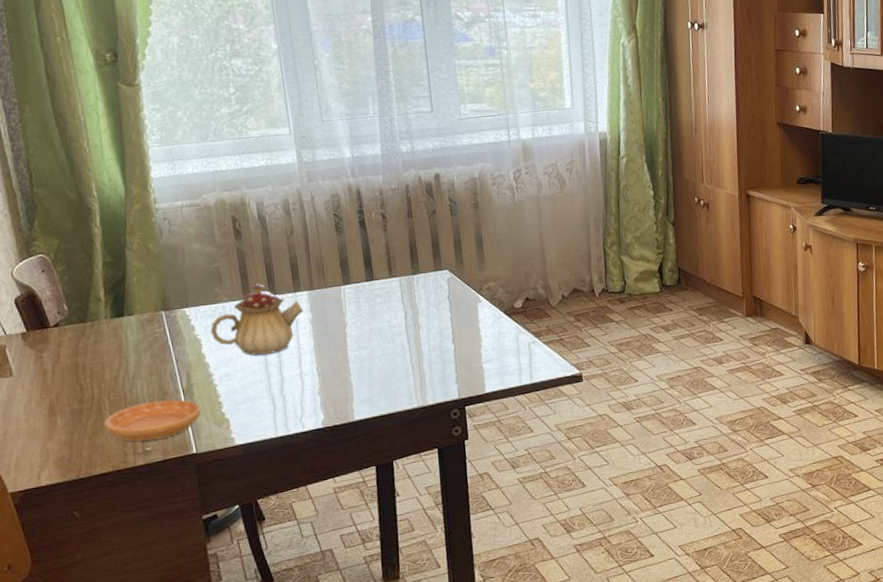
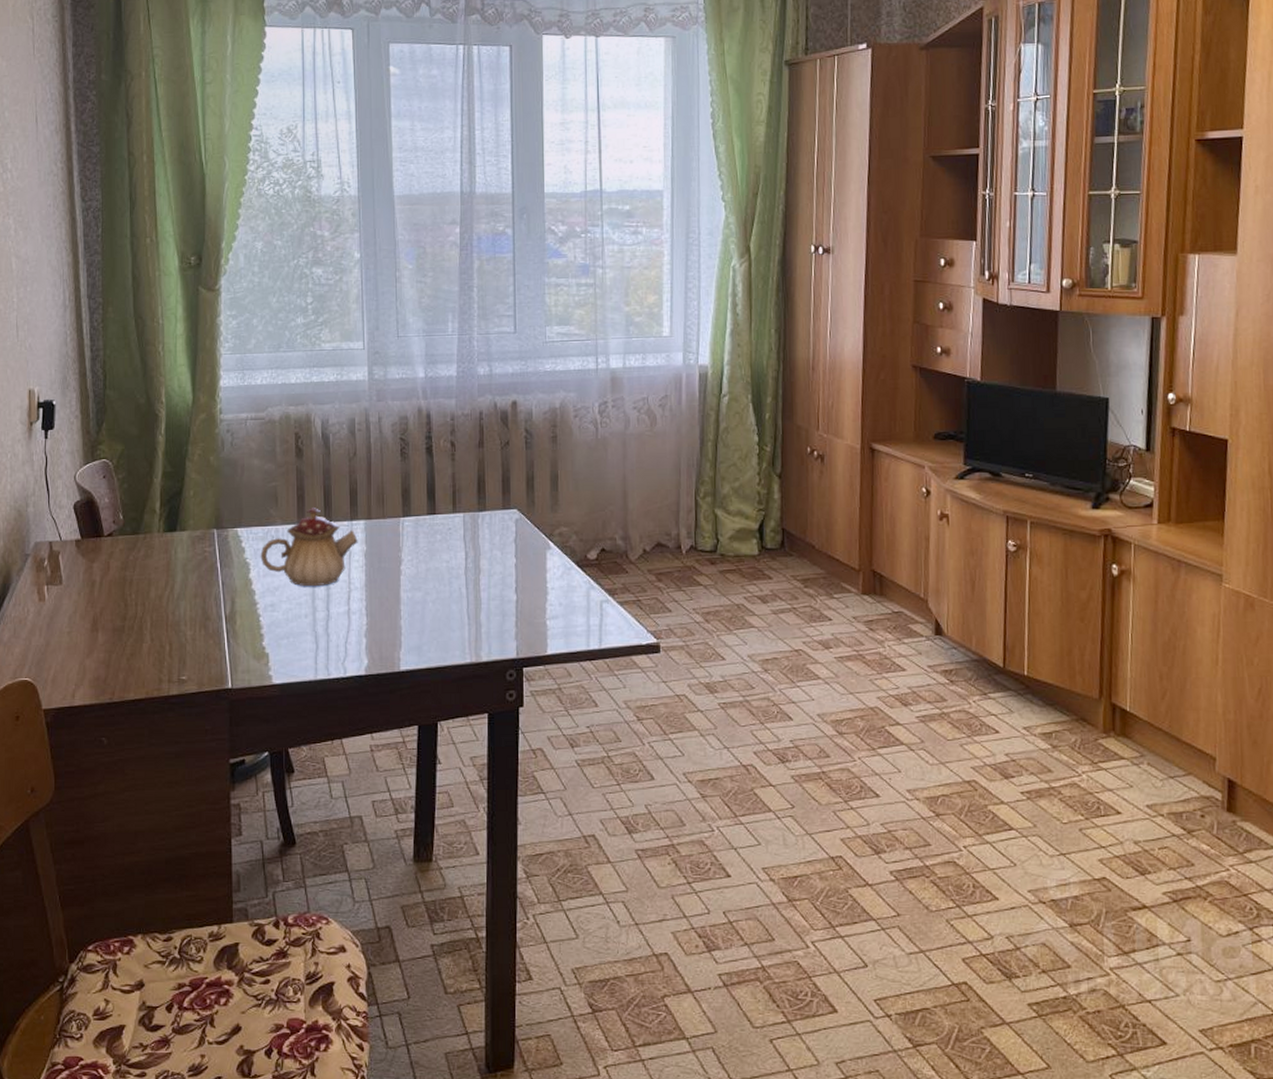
saucer: present [104,399,201,442] -> none [143,626,242,668]

